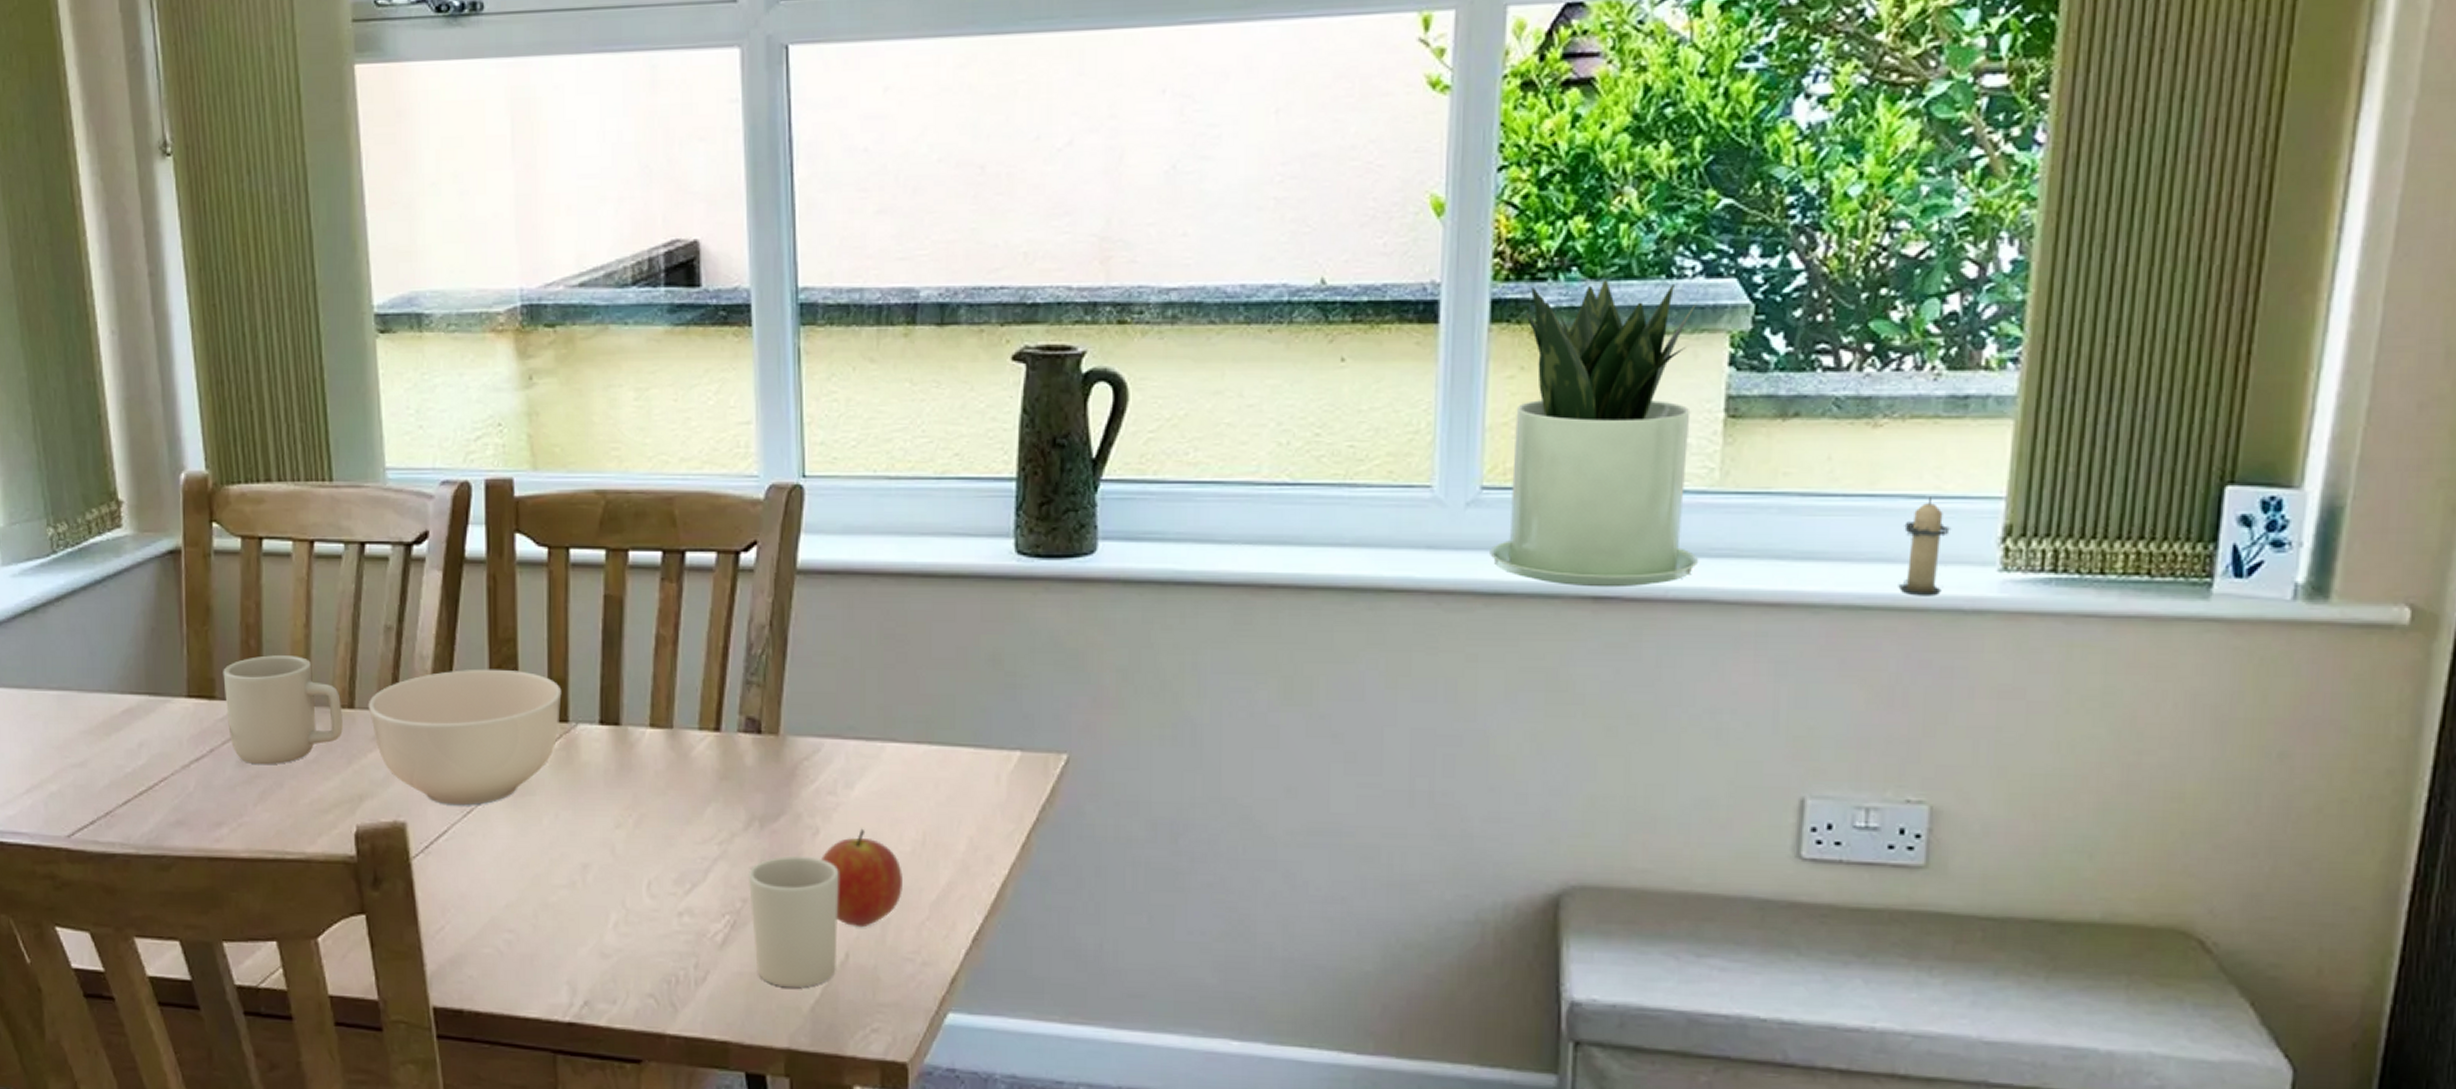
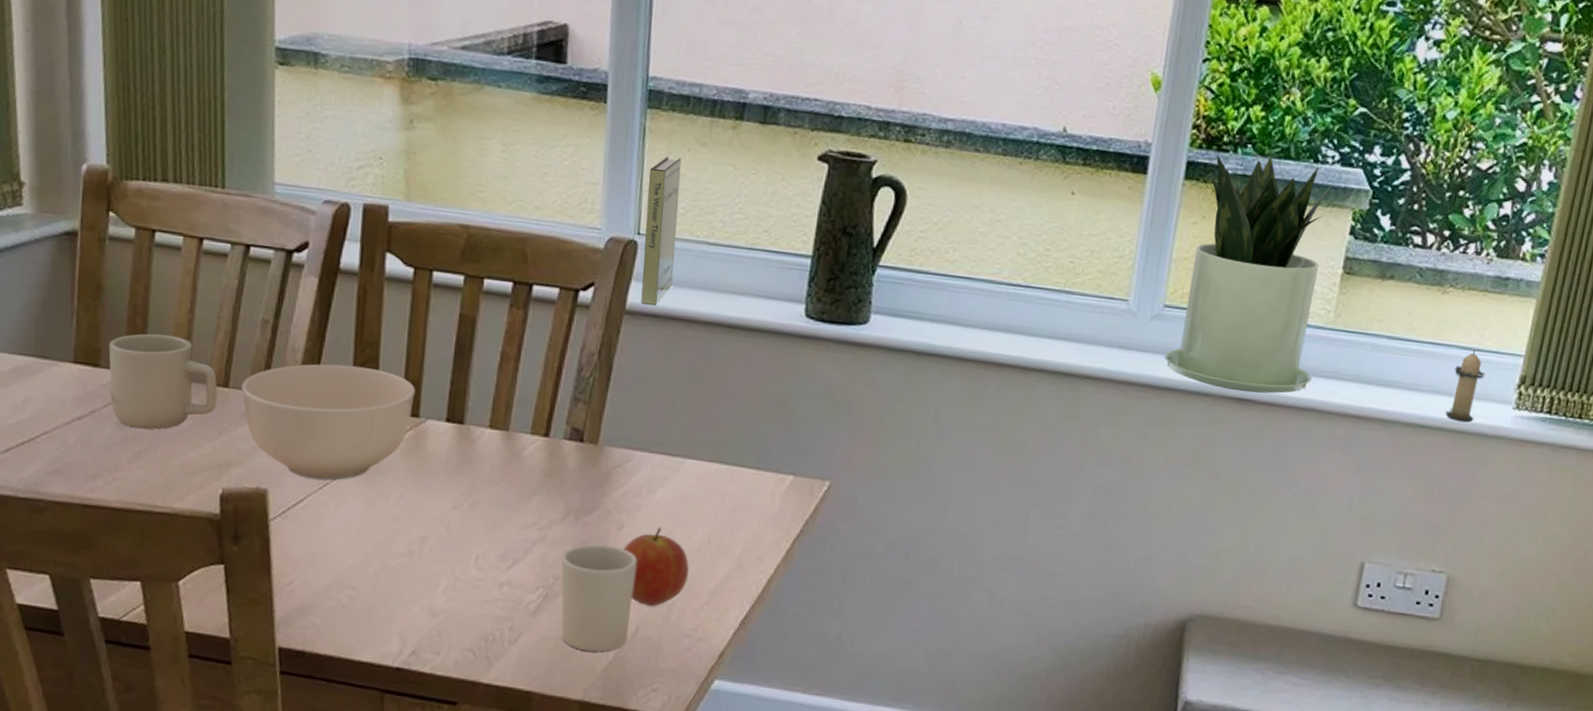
book: none [809,380,850,561] -> present [641,156,682,306]

